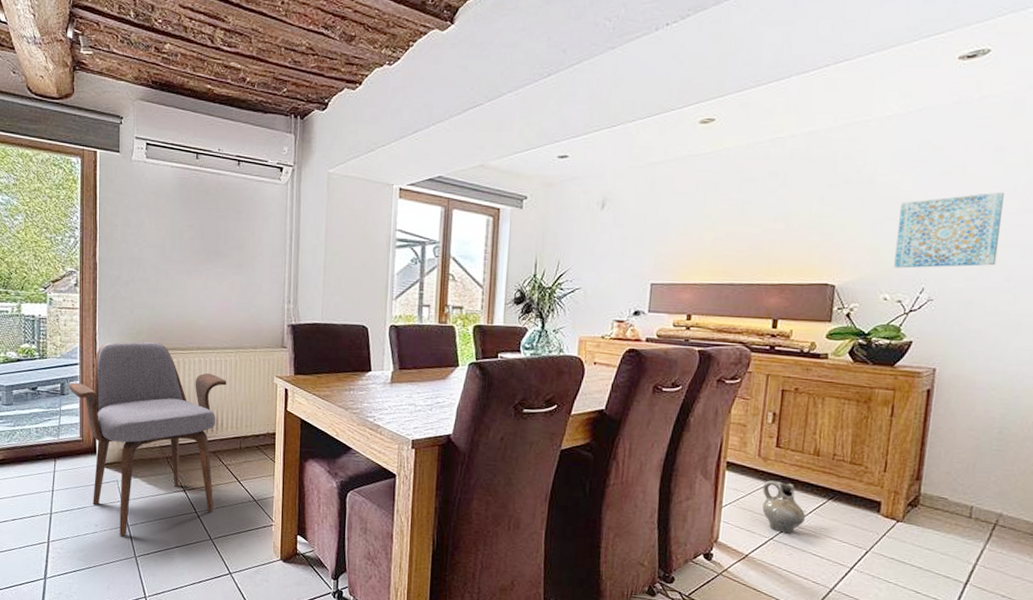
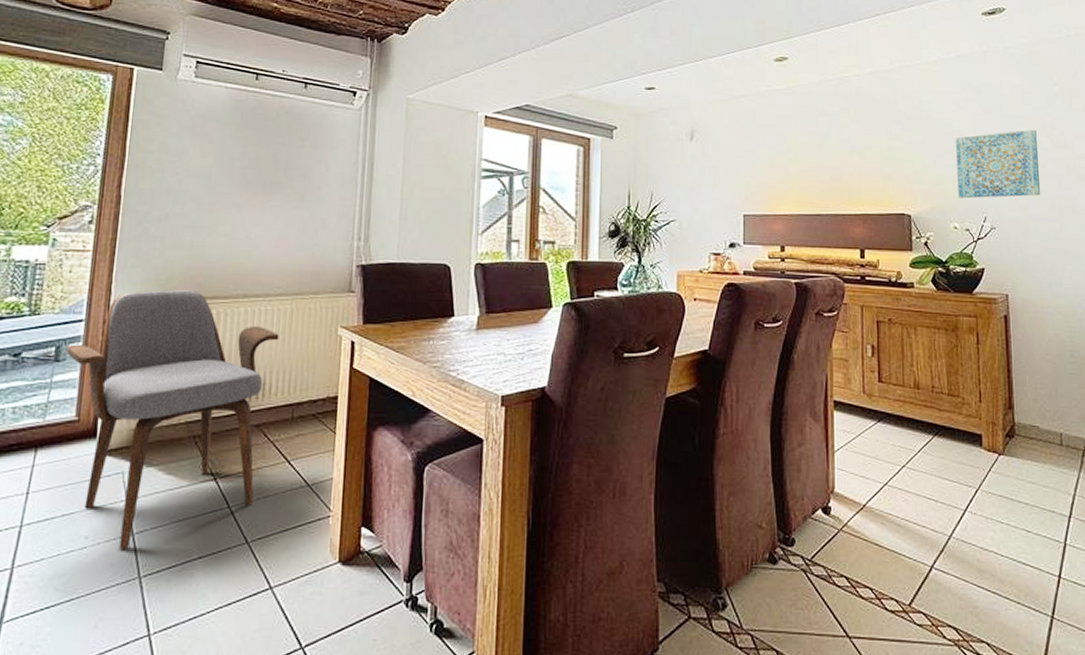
ceramic jug: present [762,480,806,534] -> none [871,418,916,476]

